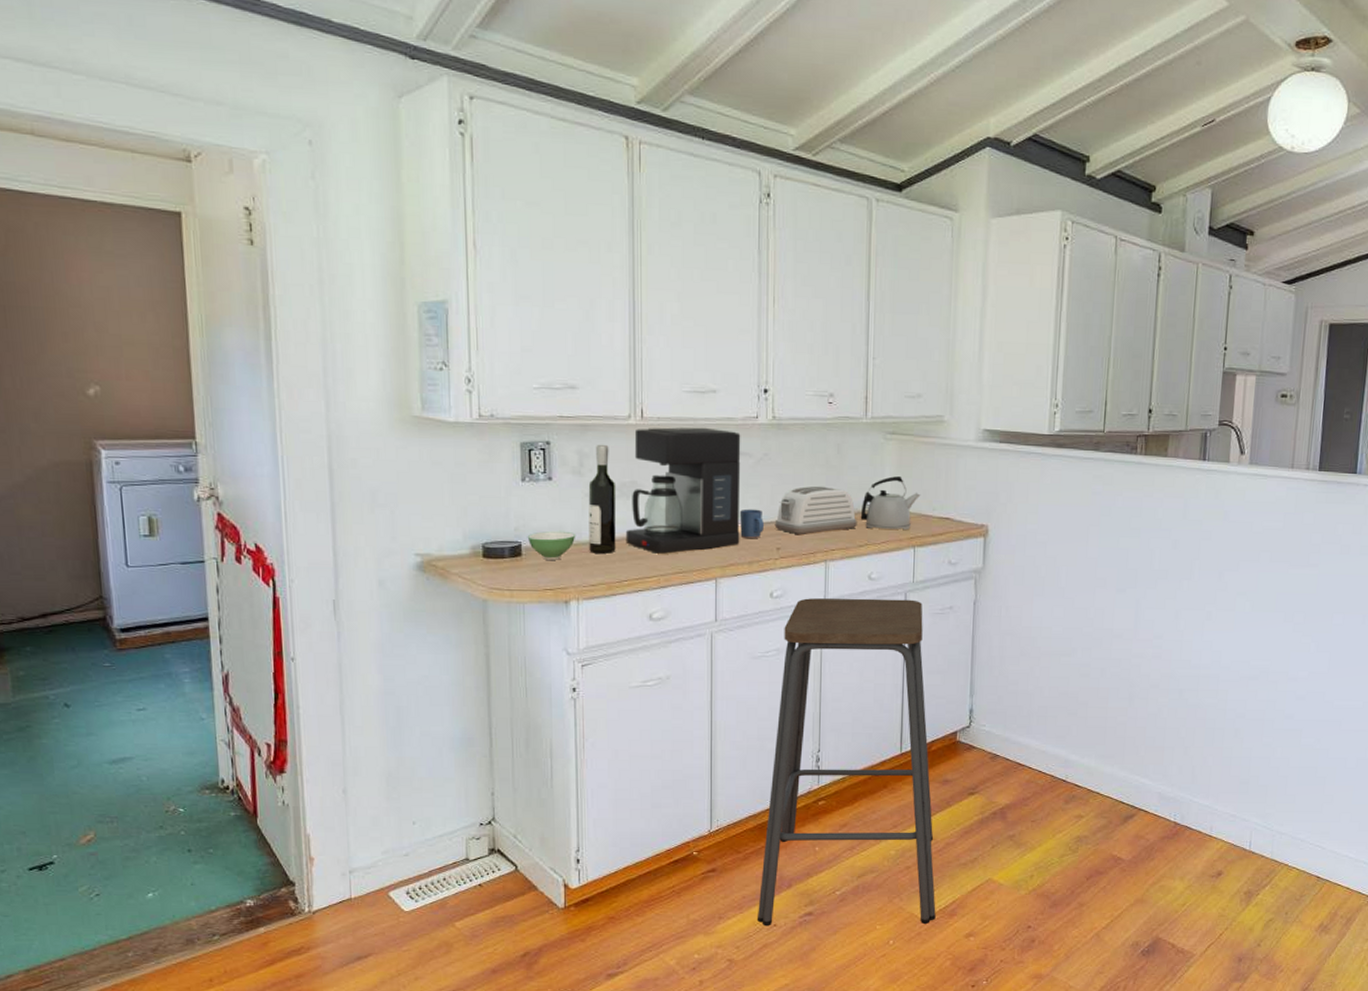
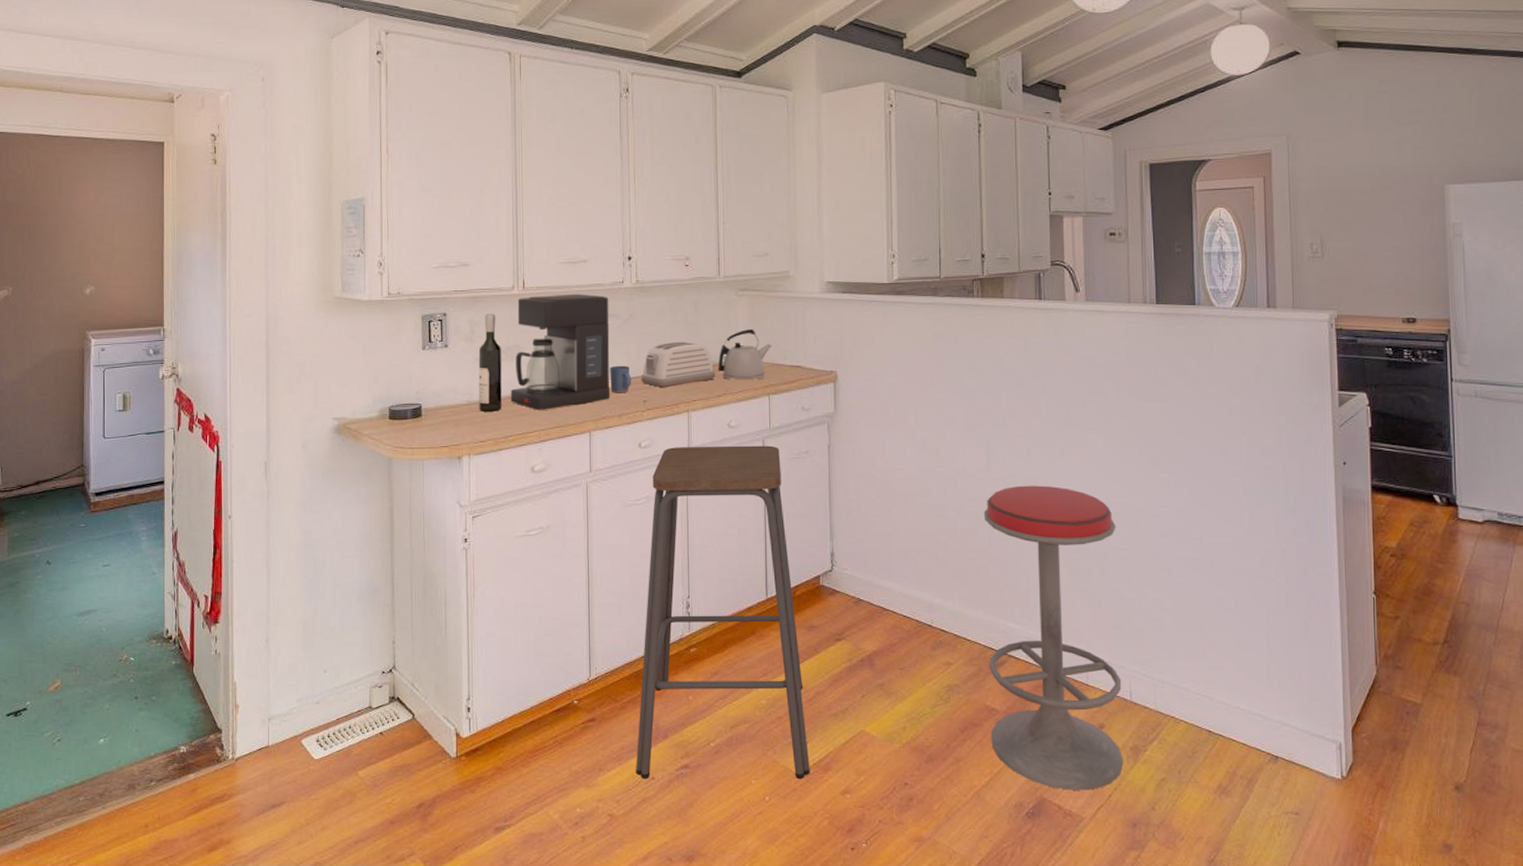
bowl: present [527,531,576,561] -> none [426,392,468,420]
bar stool: none [1115,647,1254,930] -> present [983,485,1124,791]

